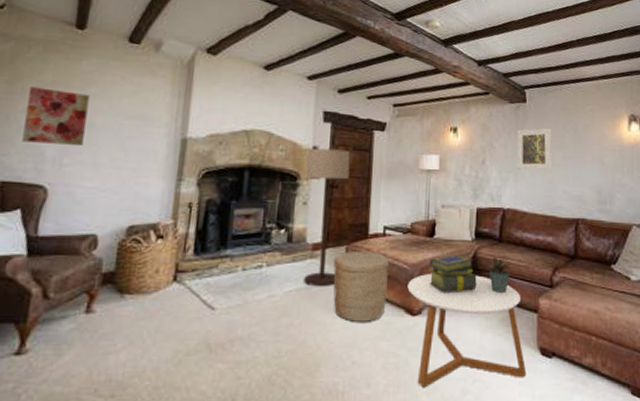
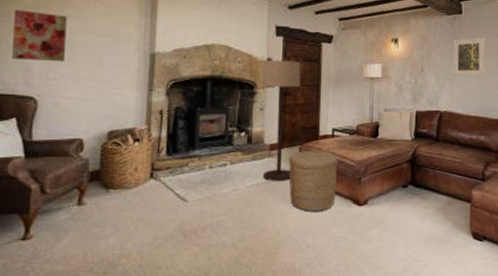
coffee table: present [407,274,527,388] -> none [354,170,460,267]
stack of books: present [429,254,477,292] -> none [373,152,416,185]
potted plant: present [488,257,512,293] -> none [426,154,448,186]

